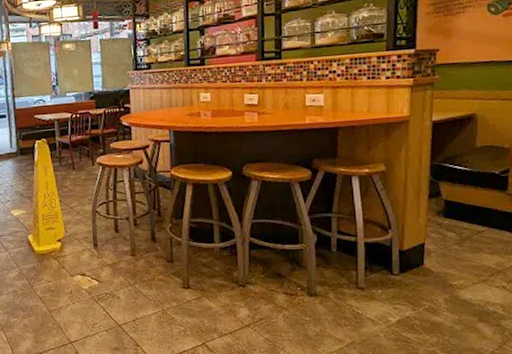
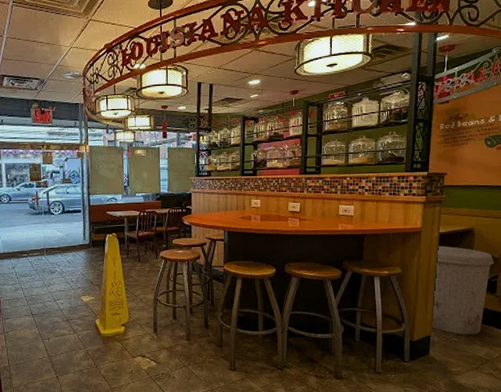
trash can: none [425,136,505,242] -> present [431,245,495,335]

